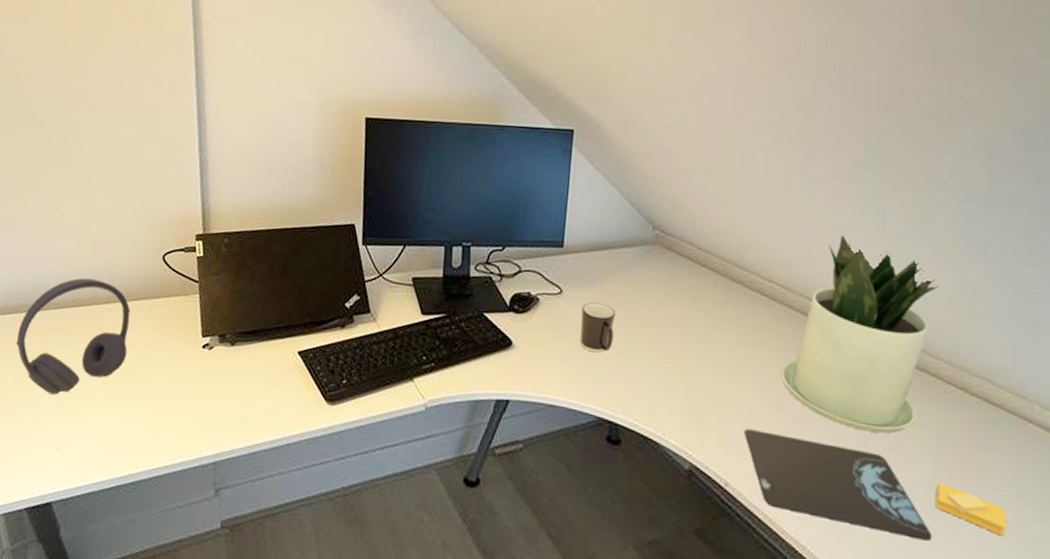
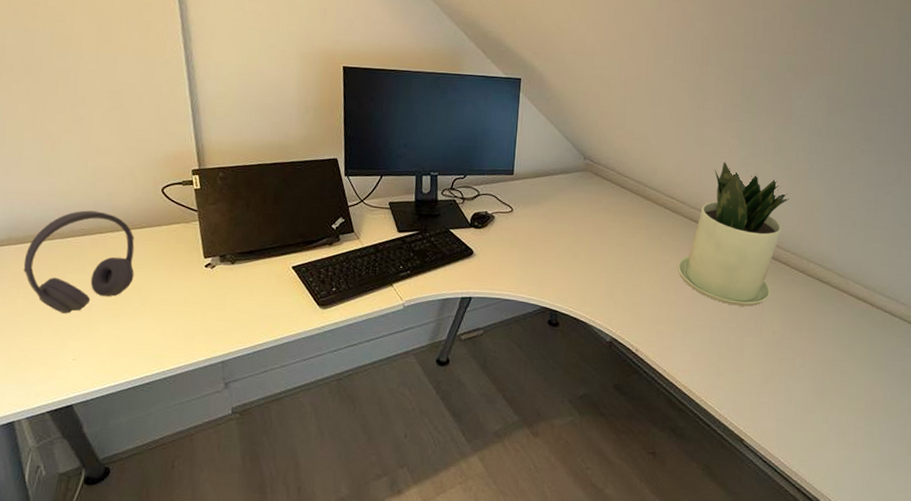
mug: present [579,302,616,353] -> none [527,218,555,257]
mousepad: present [745,429,933,541] -> none [651,309,778,380]
sticky notes: present [935,482,1008,536] -> none [780,338,827,373]

